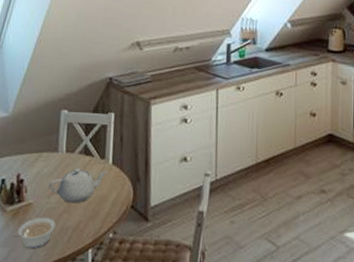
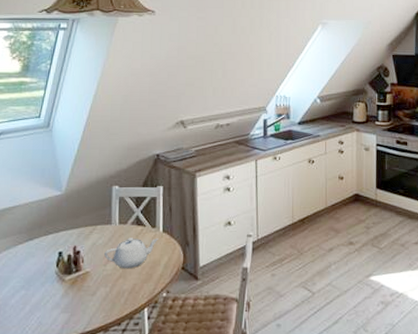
legume: present [13,217,56,249] -> none [72,283,112,312]

